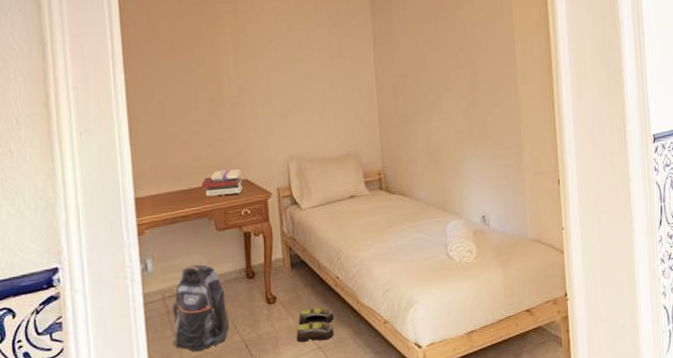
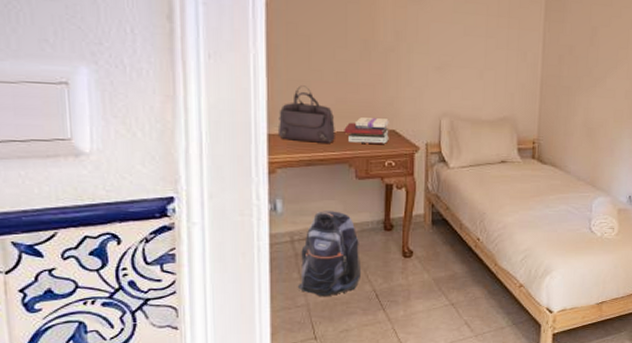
handbag: none [143,148,194,202] -> present [279,85,335,144]
slippers: present [296,306,334,342] -> none [429,265,470,298]

